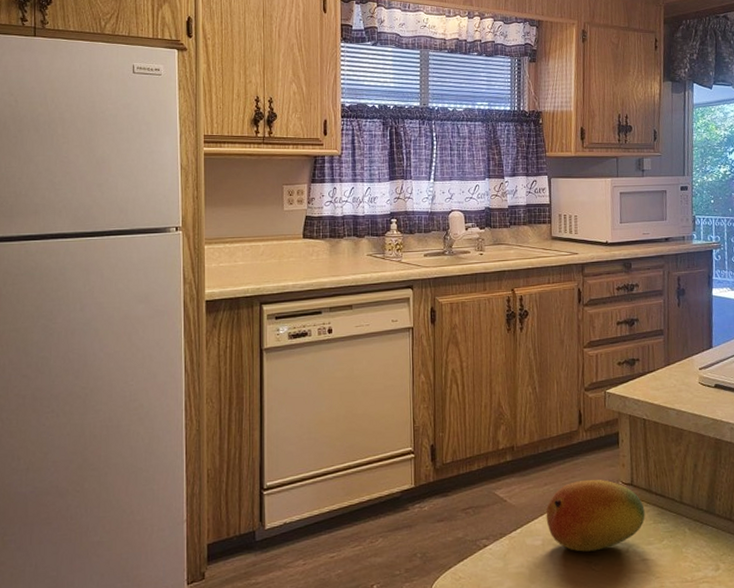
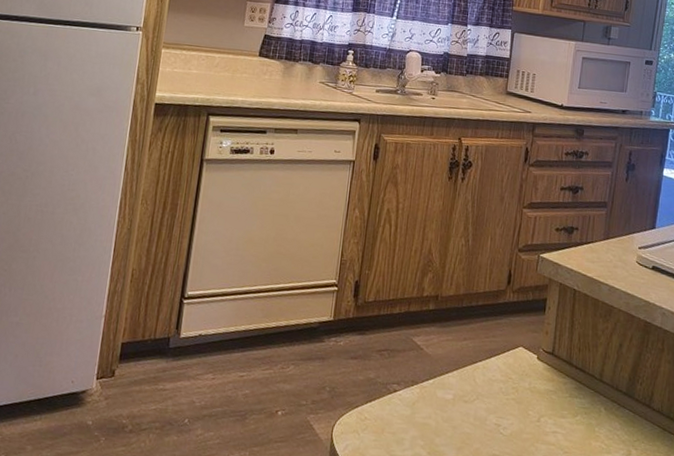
fruit: present [546,479,645,552] -> none [460,341,563,415]

